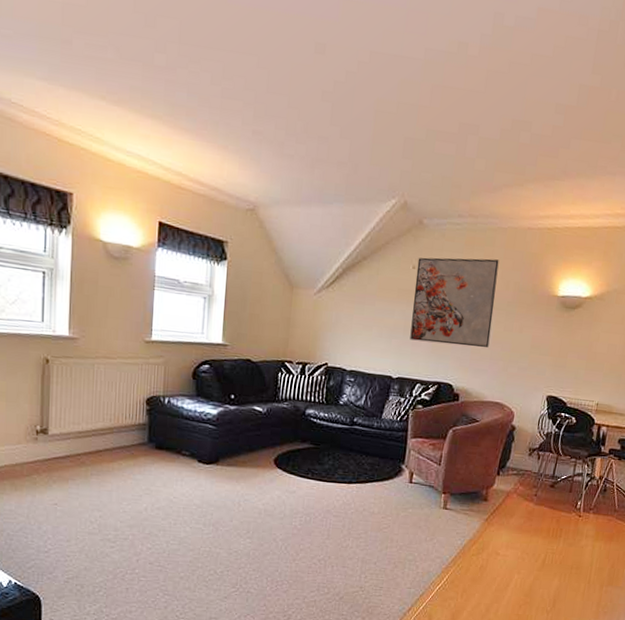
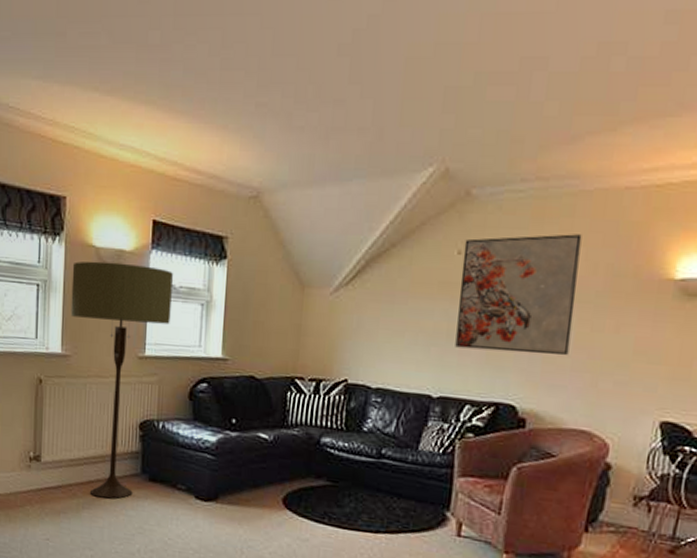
floor lamp: none [78,253,178,465] -> present [70,261,173,499]

